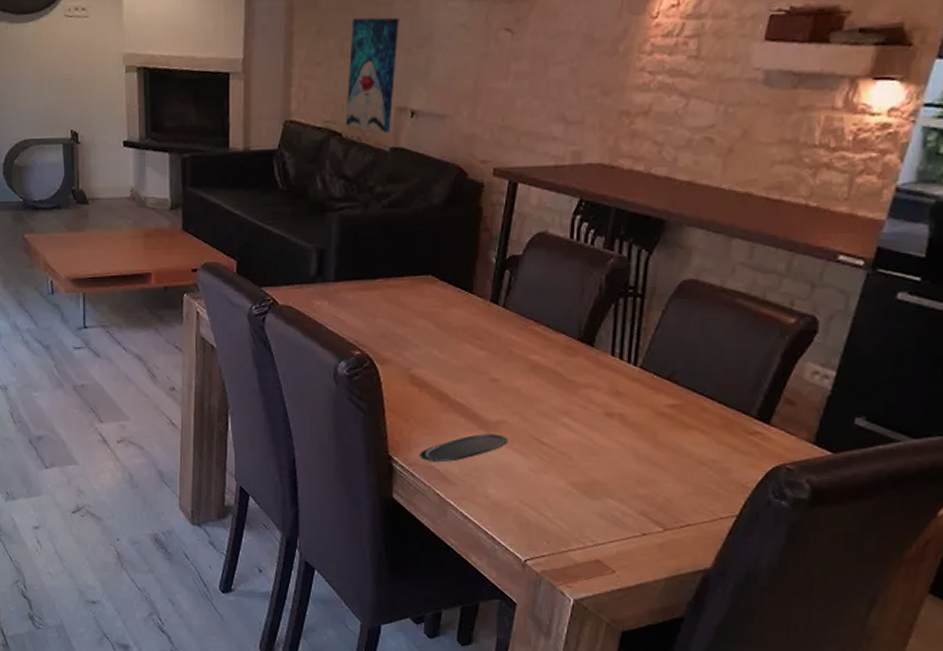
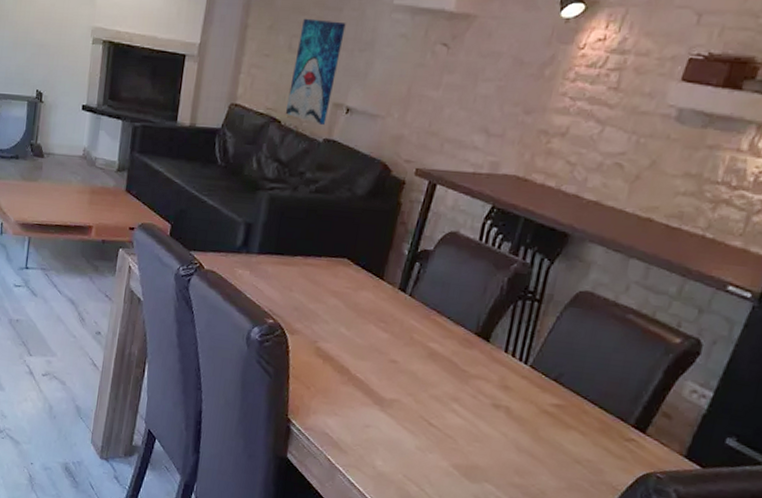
oval tray: present [420,434,509,463] -> none [316,409,400,432]

